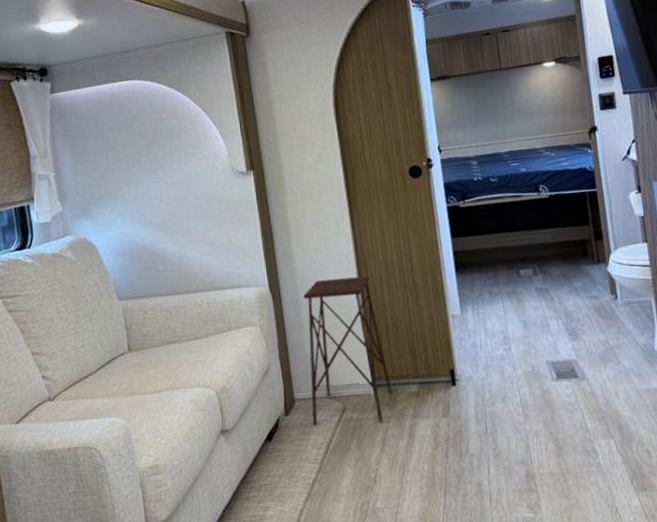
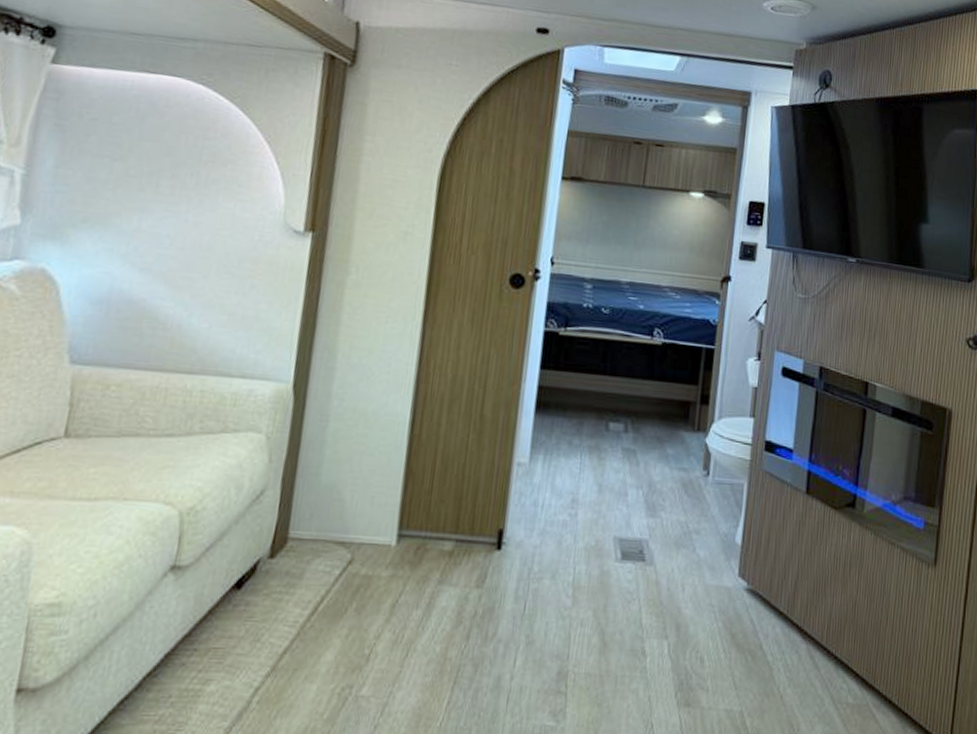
side table: present [304,276,392,425] -> none [303,388,428,584]

